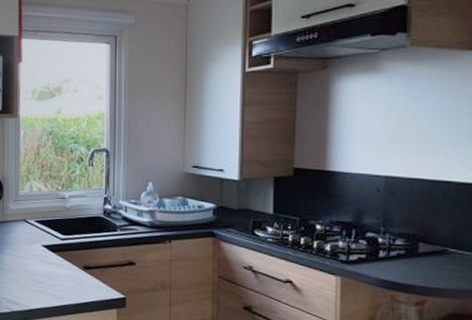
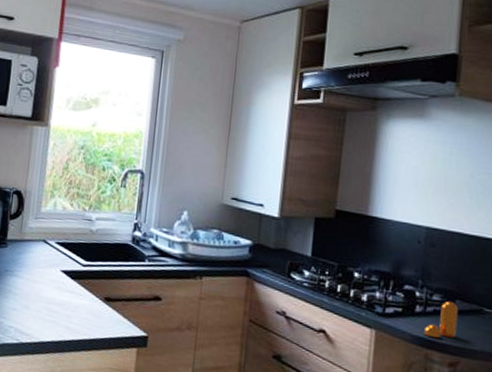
pepper shaker: none [389,244,423,279] -> present [424,300,459,338]

